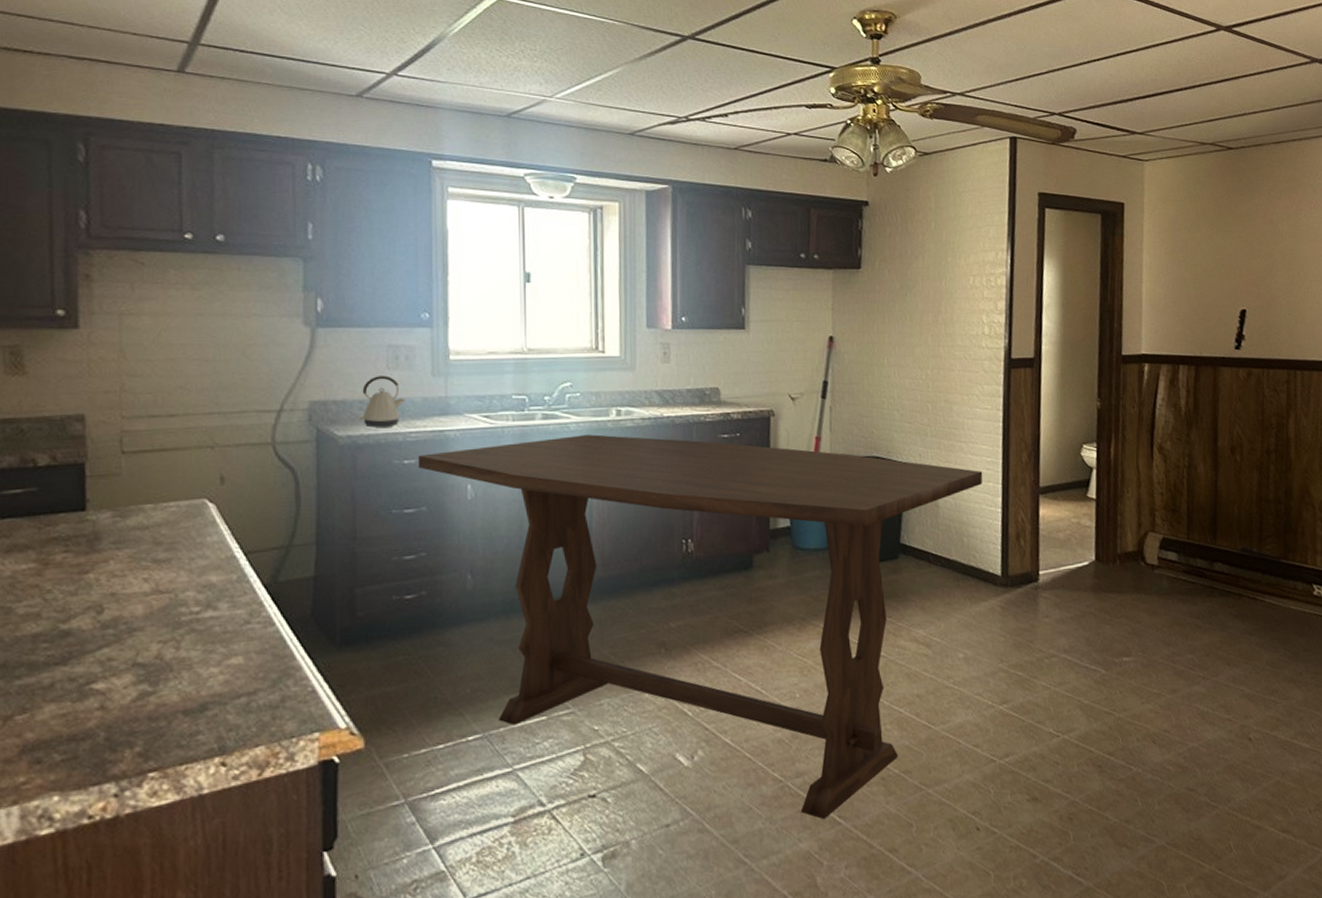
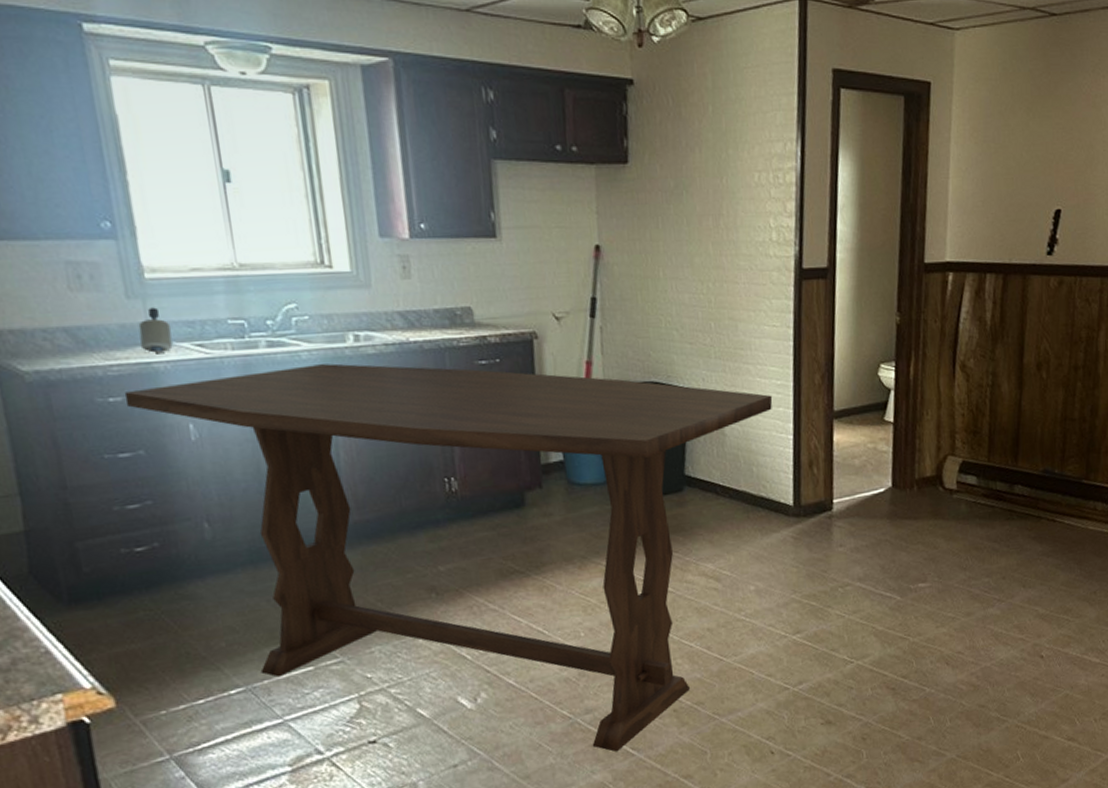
kettle: present [360,375,405,429] -> none [42,298,98,362]
soap dispenser: none [437,384,465,424] -> present [138,307,173,354]

